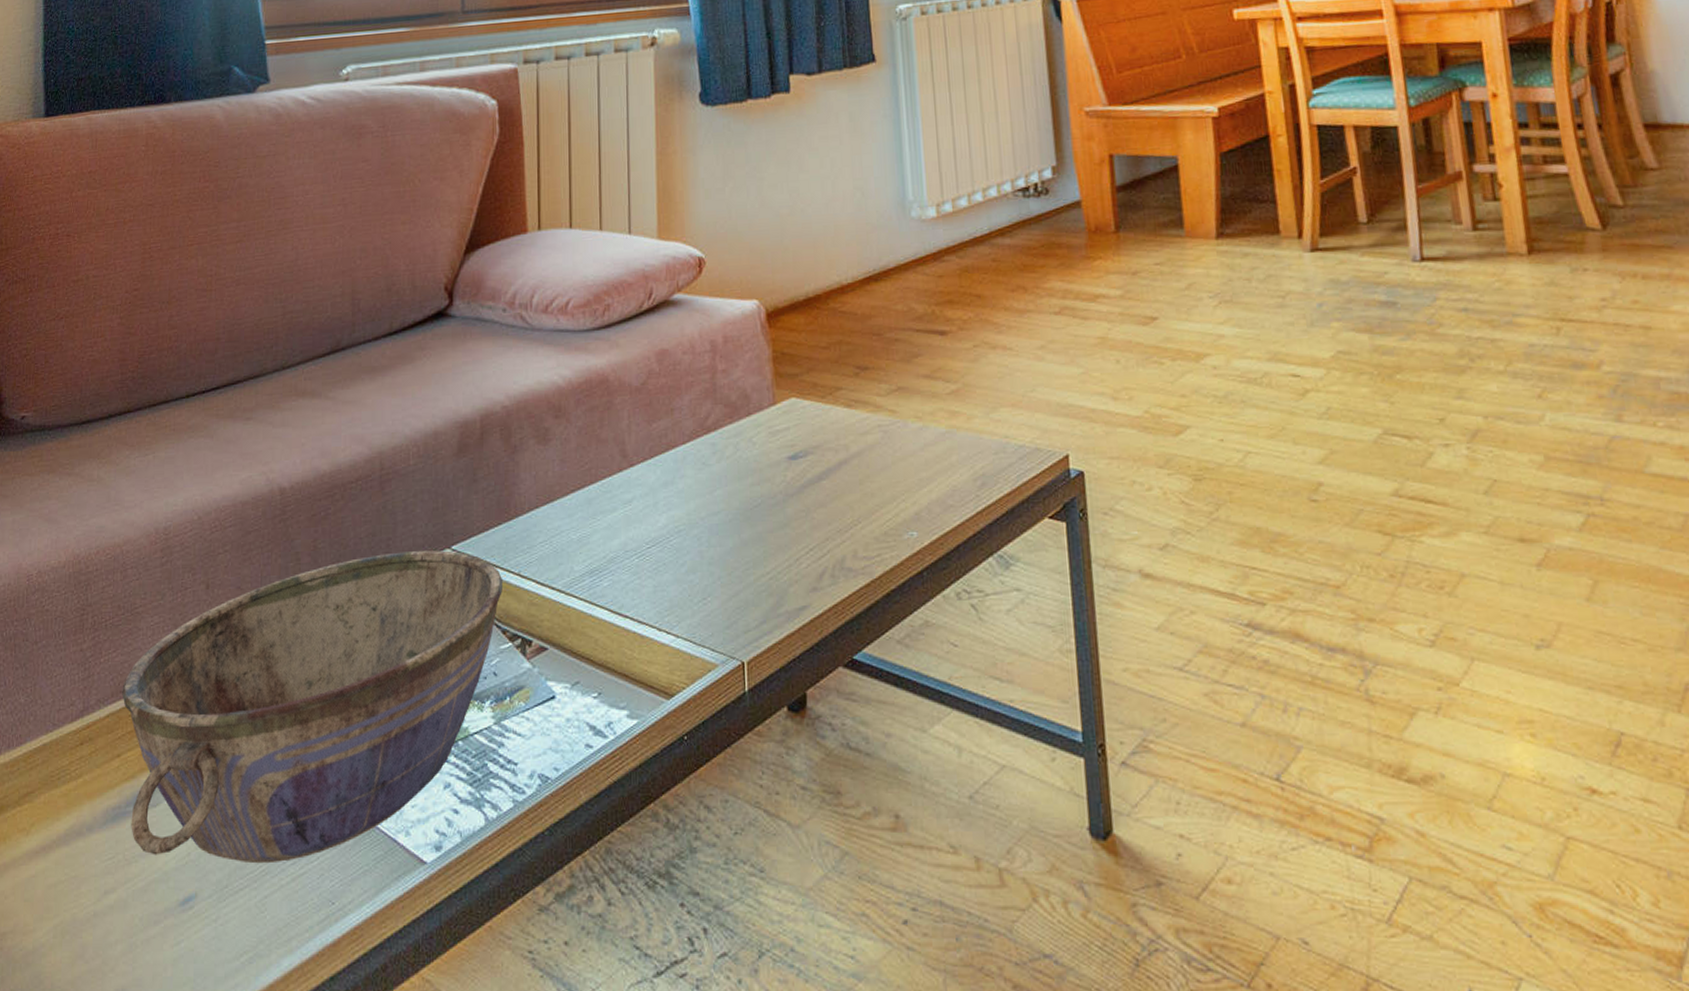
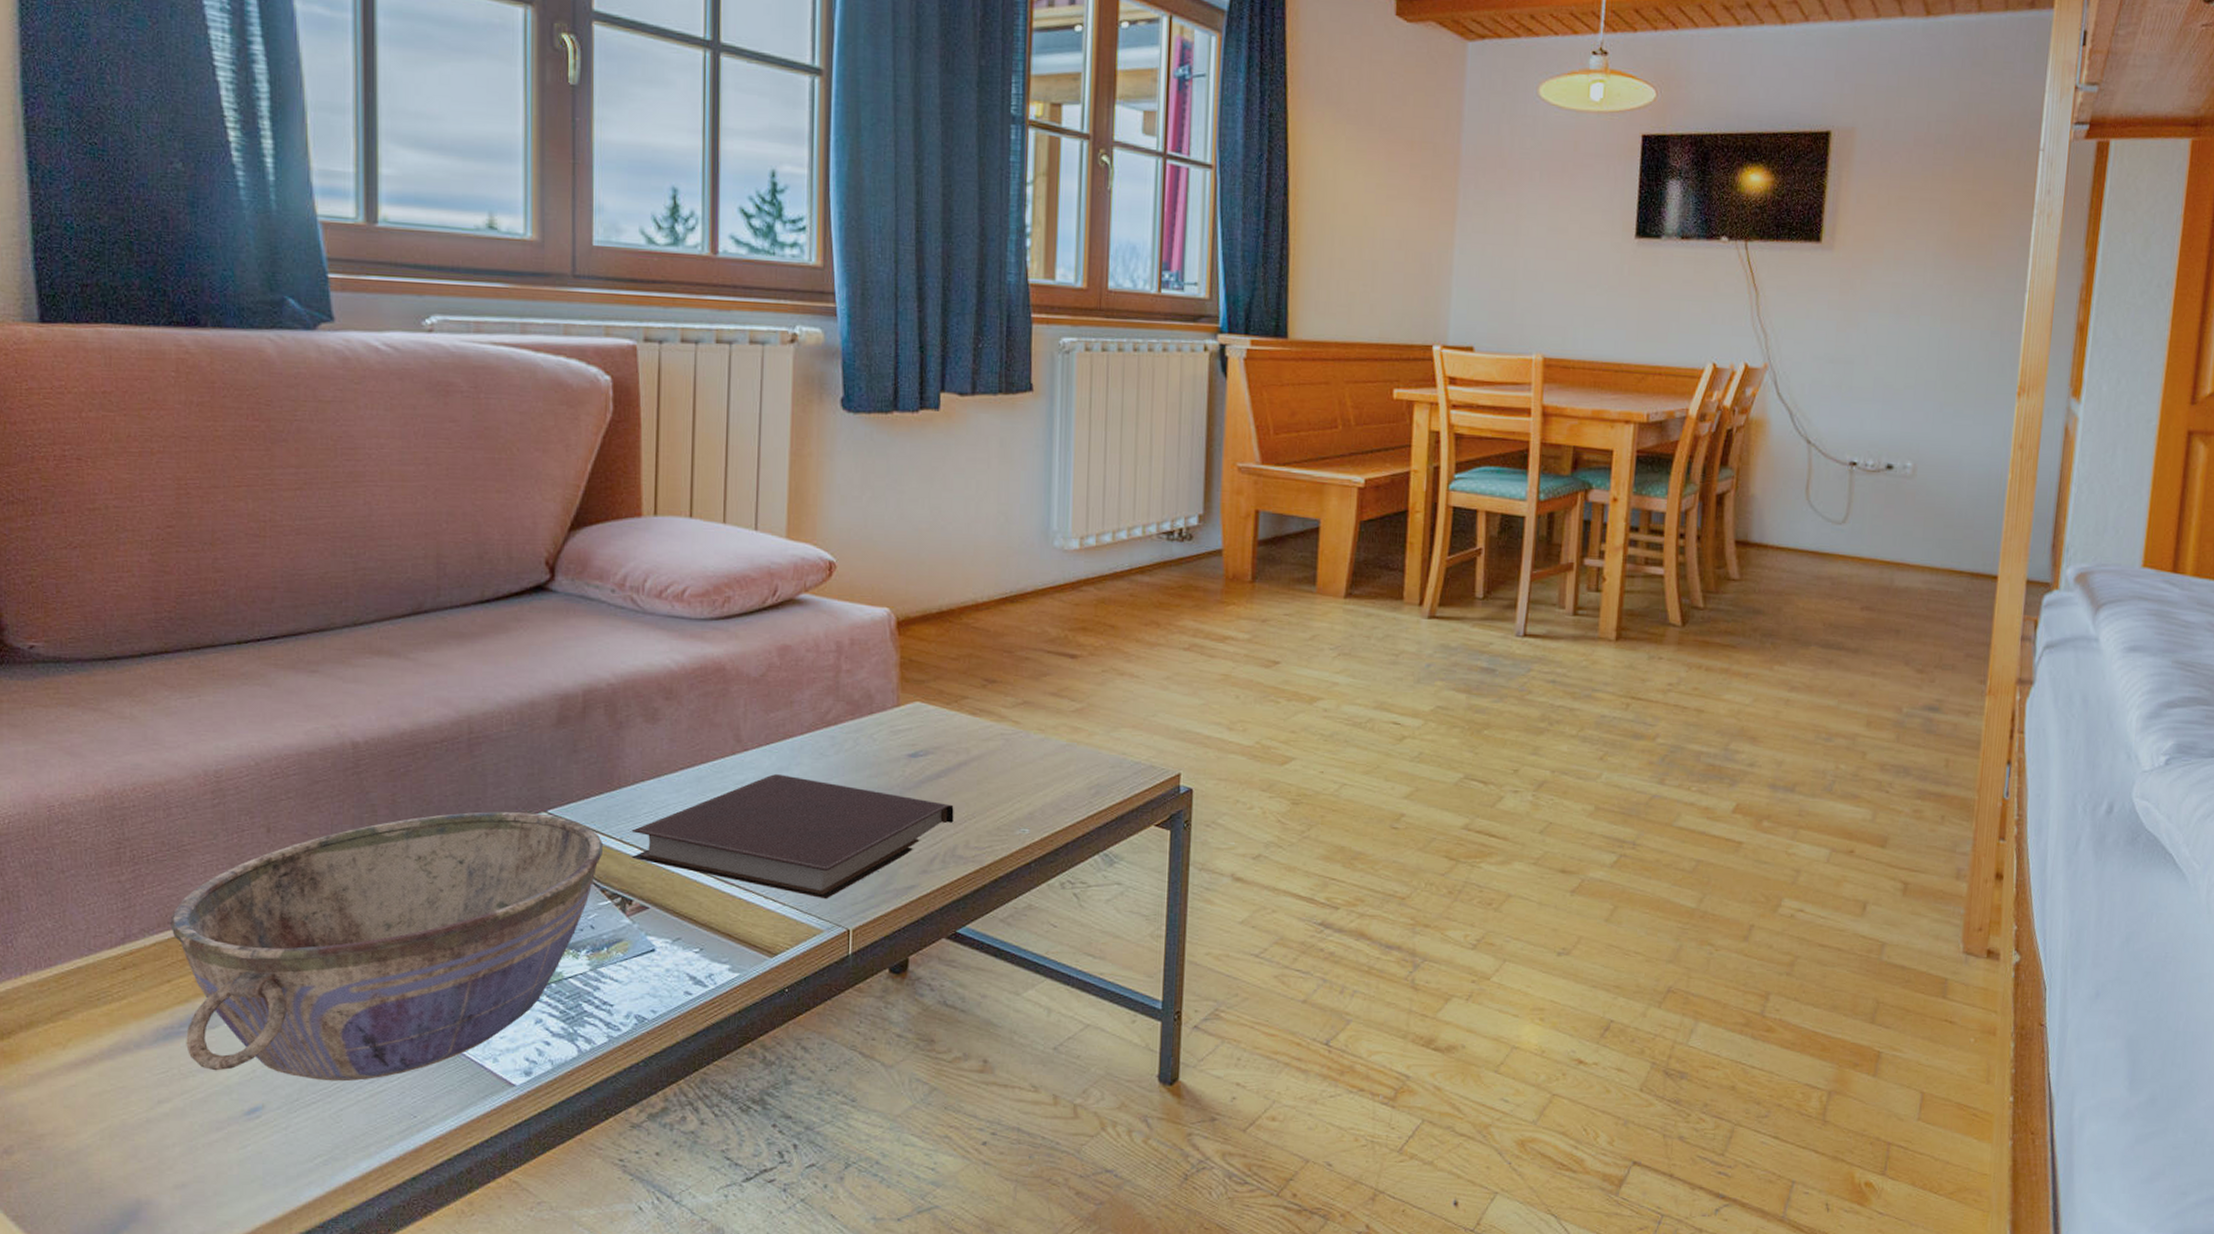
notebook: none [528,489,839,628] -> present [631,774,954,900]

